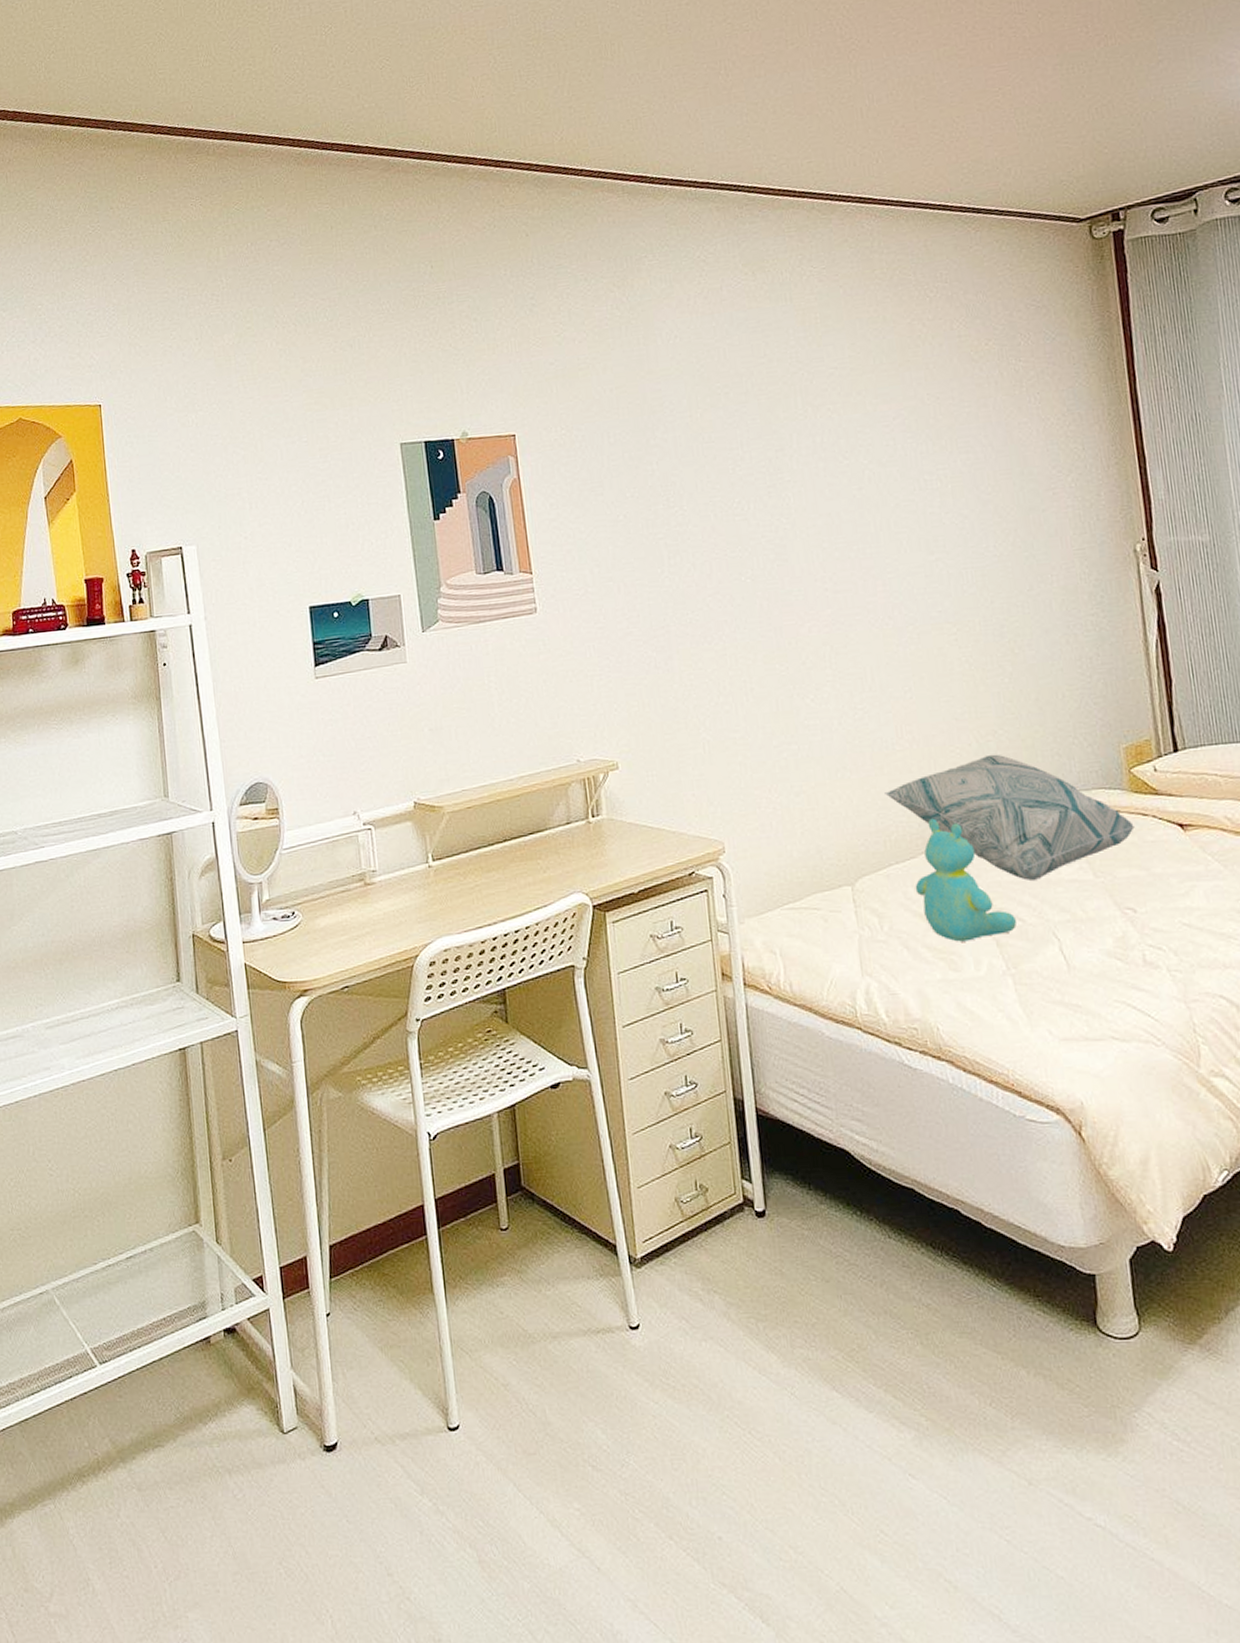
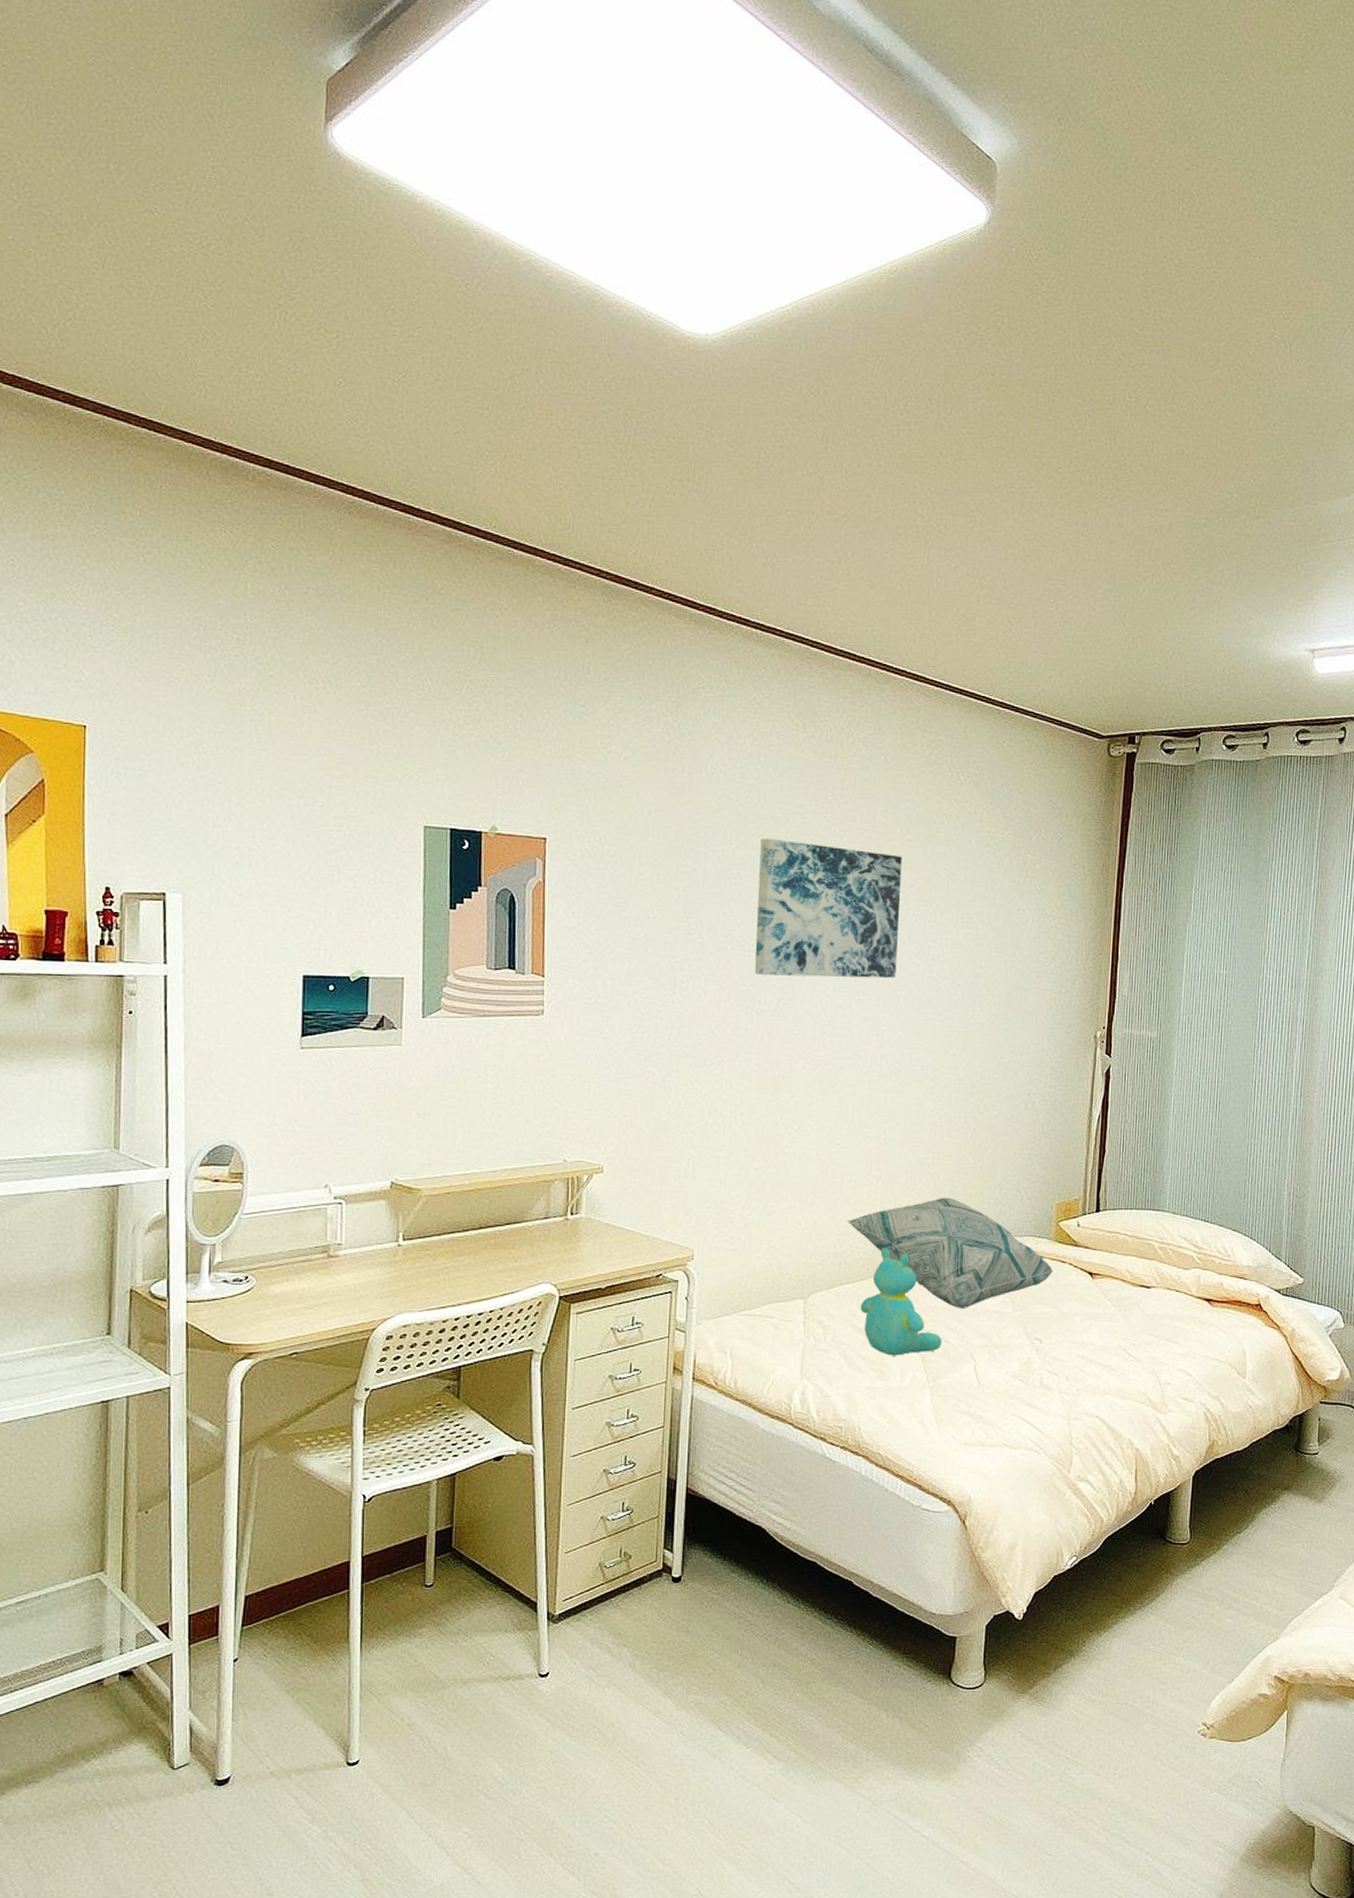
wall art: none [727,388,894,539] -> present [754,838,902,979]

